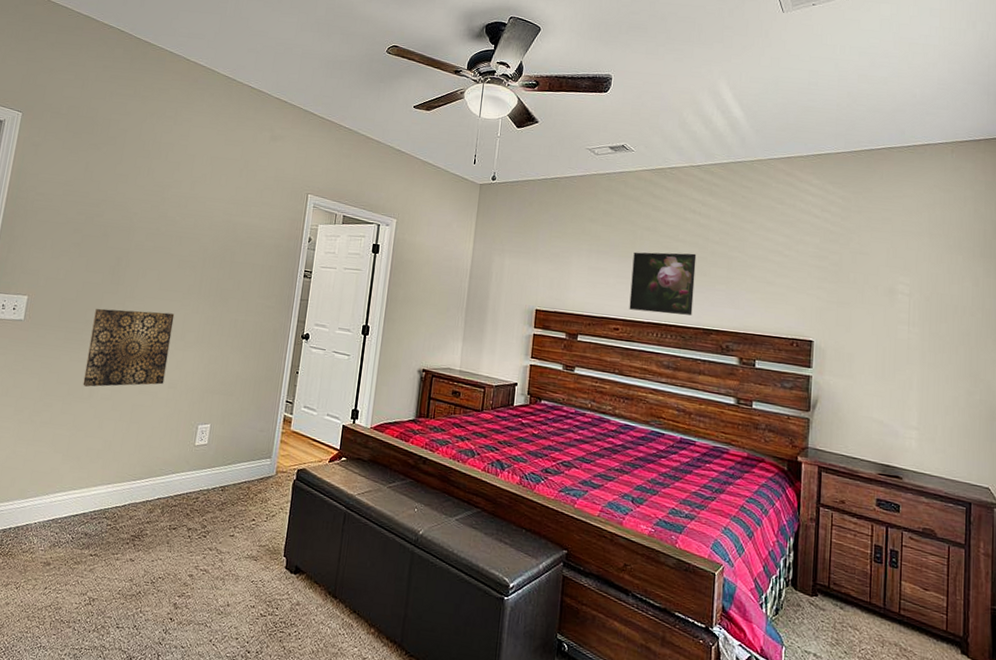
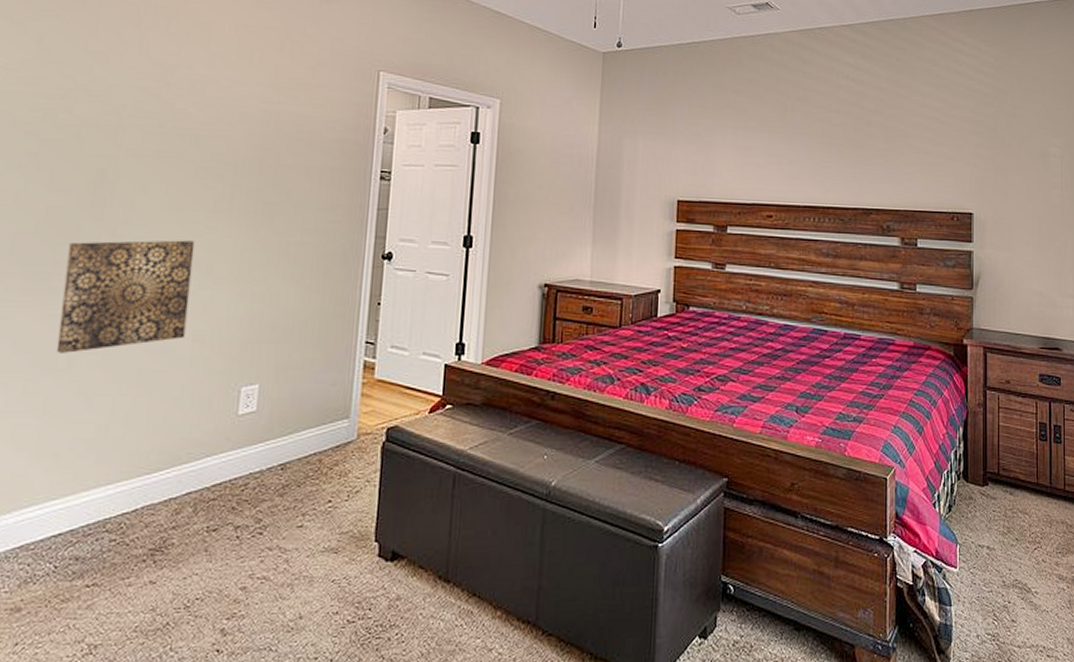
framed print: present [629,252,697,316] -> none [782,124,852,195]

